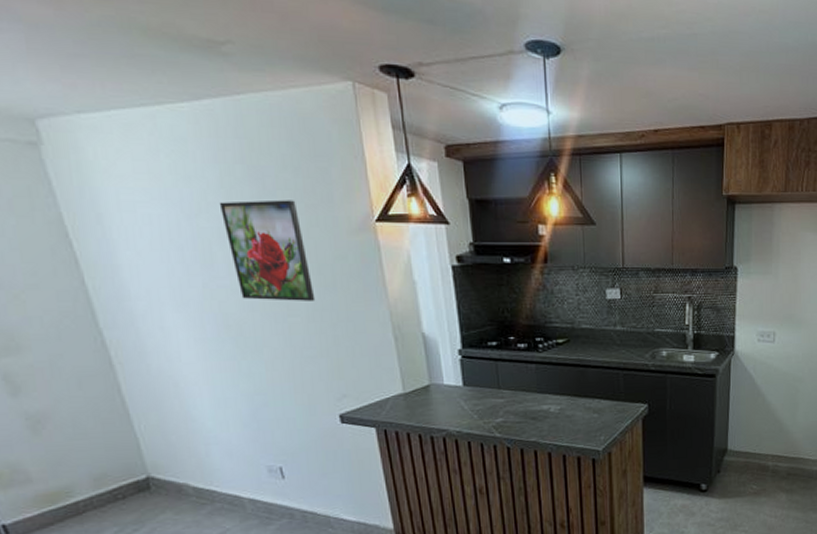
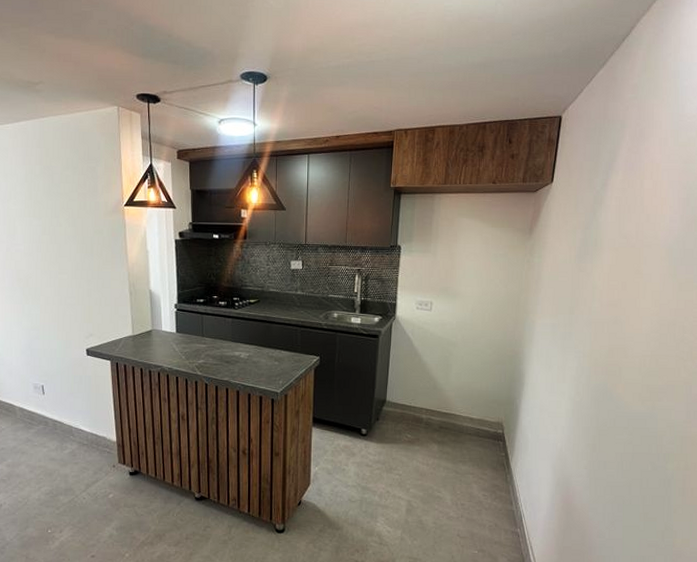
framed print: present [219,200,316,301] -> none [23,190,78,263]

